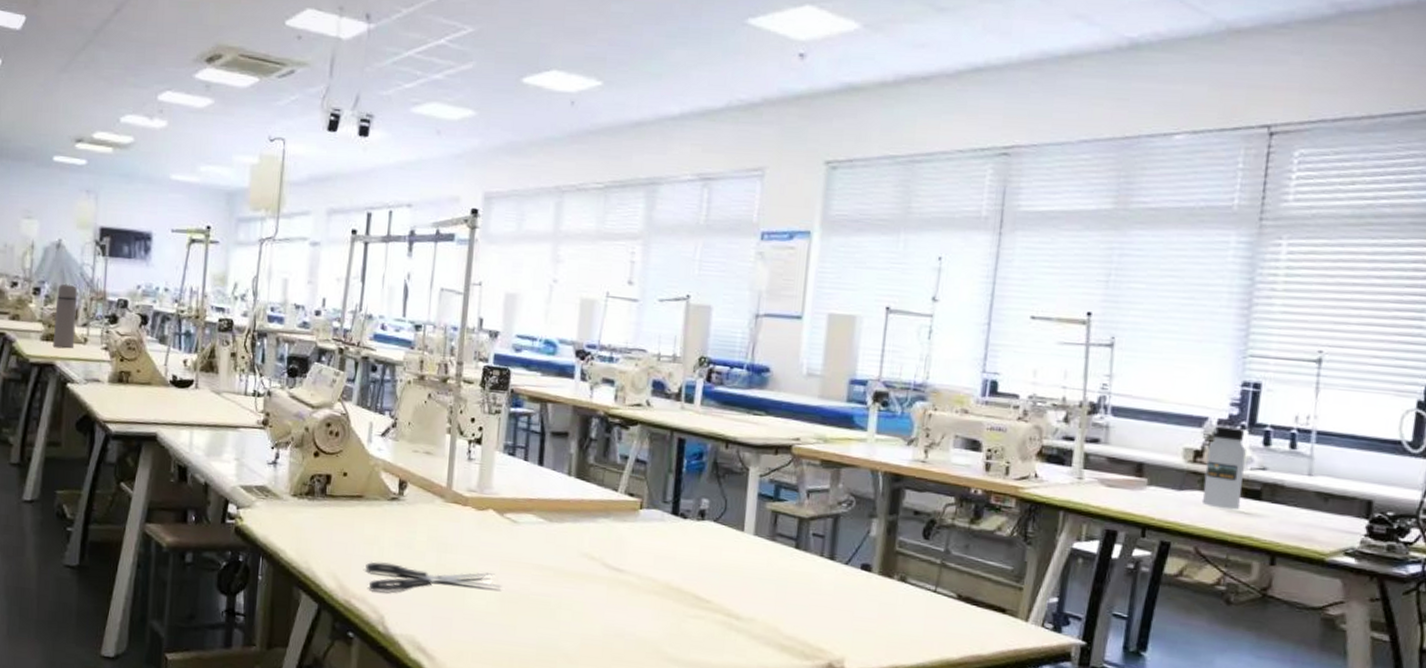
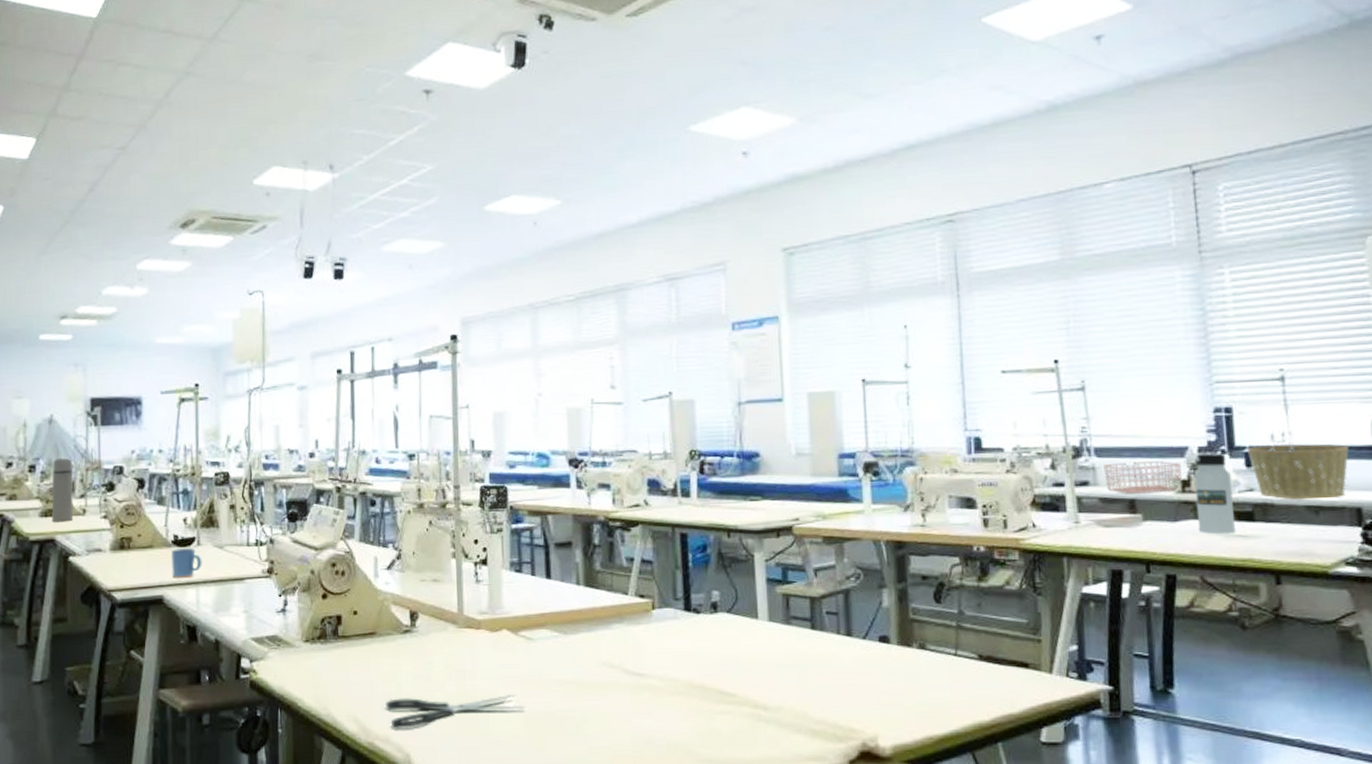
mug: none [167,389,199,419] -> present [170,548,202,578]
basket: none [1117,424,1197,461] -> present [1103,461,1182,494]
basket: none [1268,426,1373,488] -> present [1247,443,1349,500]

